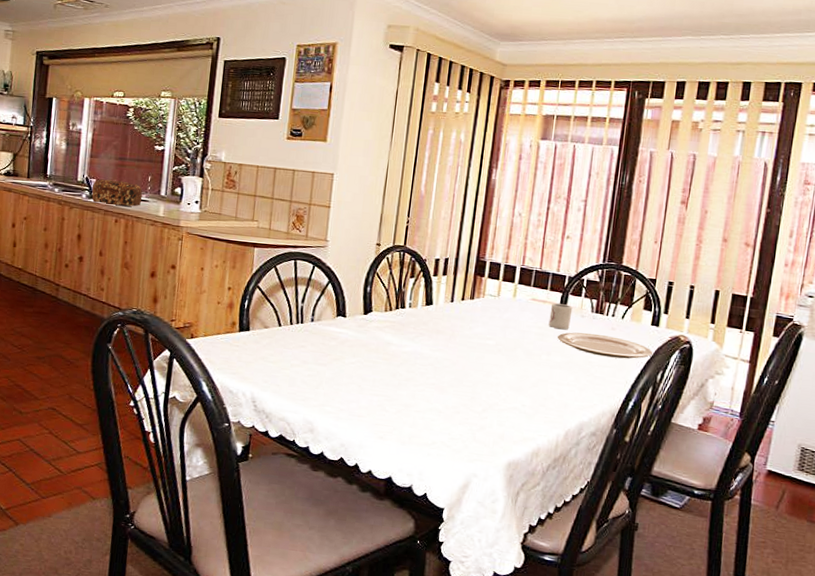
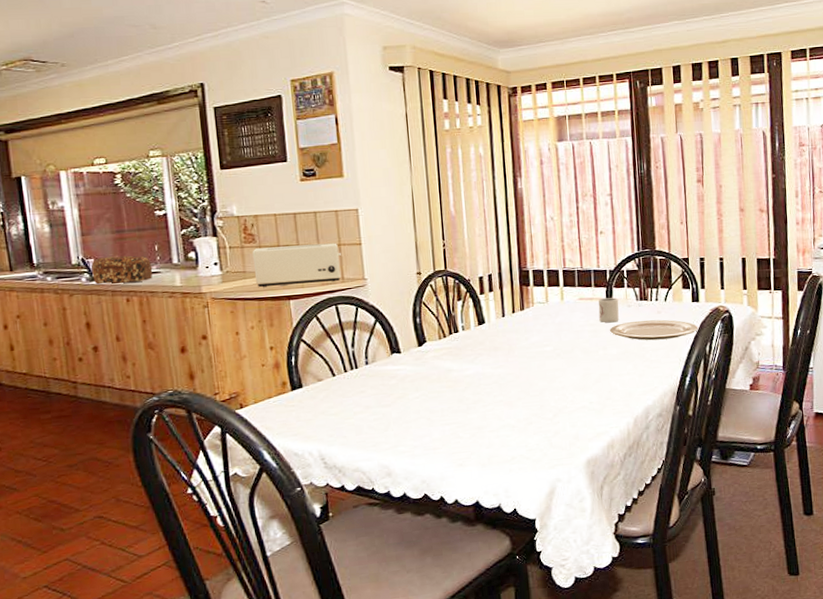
toaster: none [227,194,311,238] -> present [252,243,342,288]

